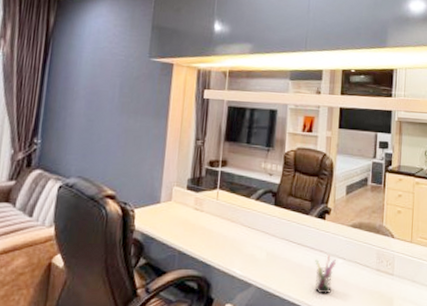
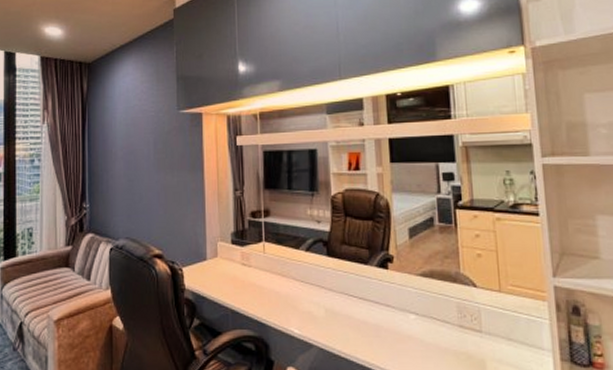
pen holder: present [315,254,336,294] -> none [382,309,407,356]

